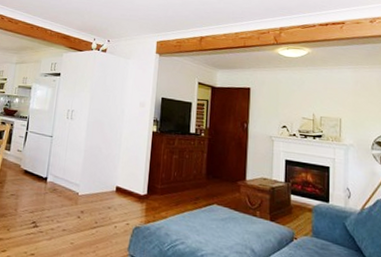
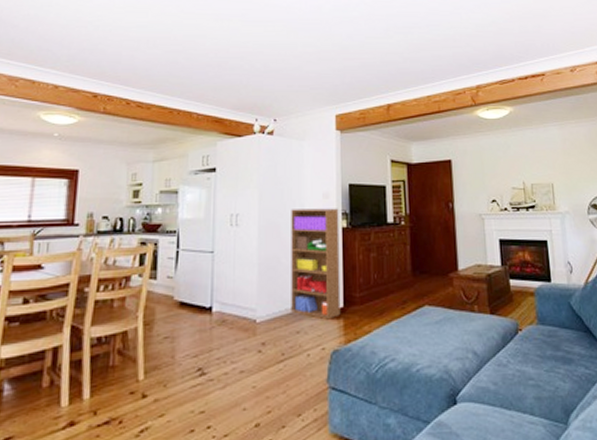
bookshelf: none [106,112,152,202] -> present [291,208,341,320]

